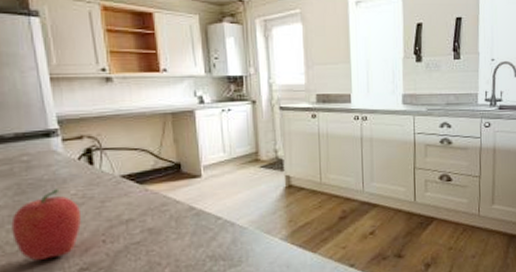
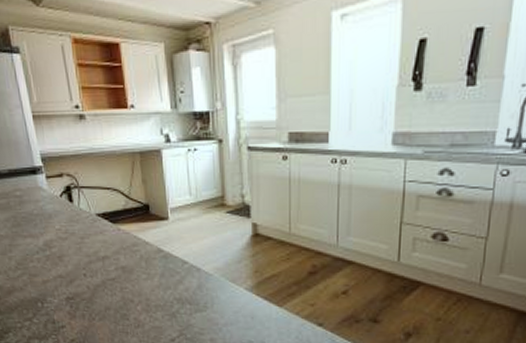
fruit: present [11,189,81,260] -> none [11,223,66,286]

